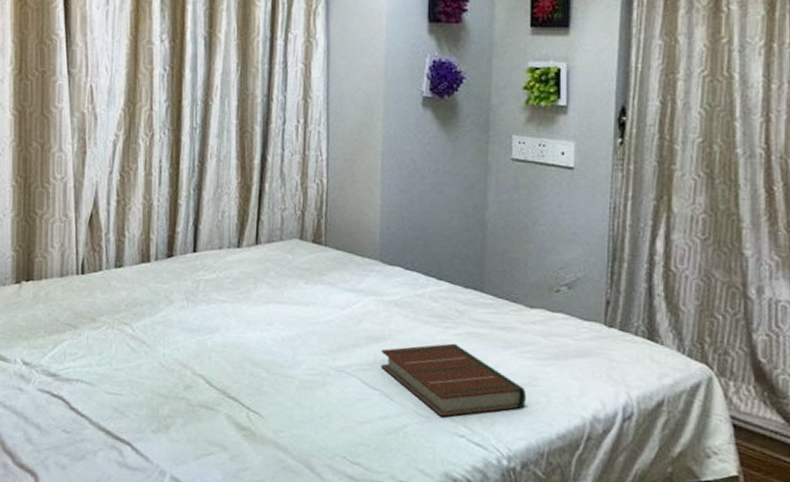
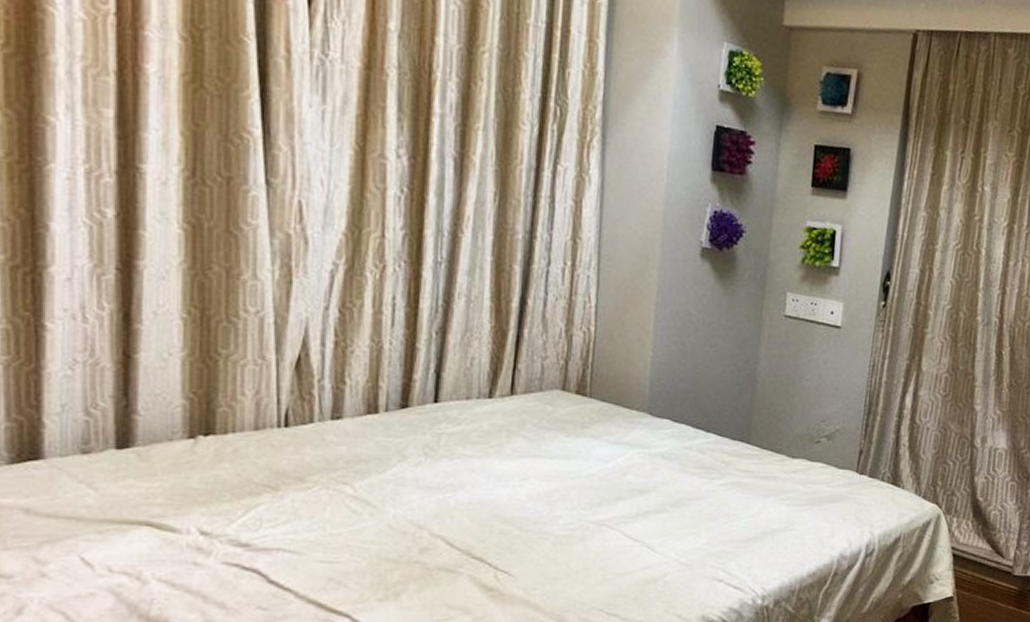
book: present [381,343,526,417] -> none [643,493,783,564]

